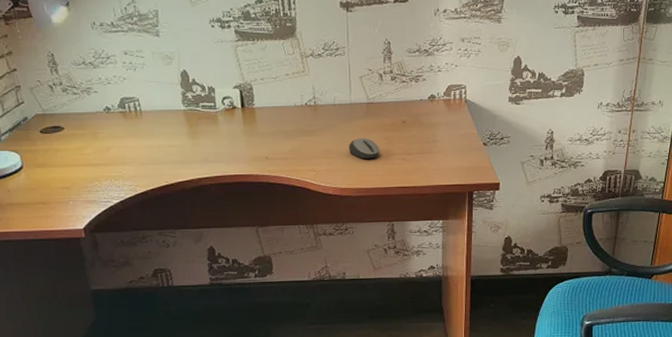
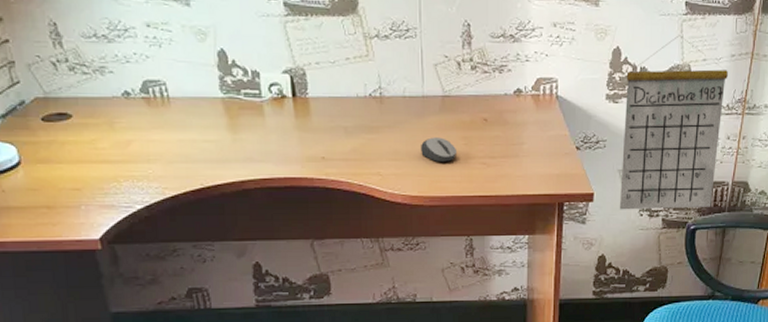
calendar: none [522,44,617,197] -> present [619,35,728,210]

